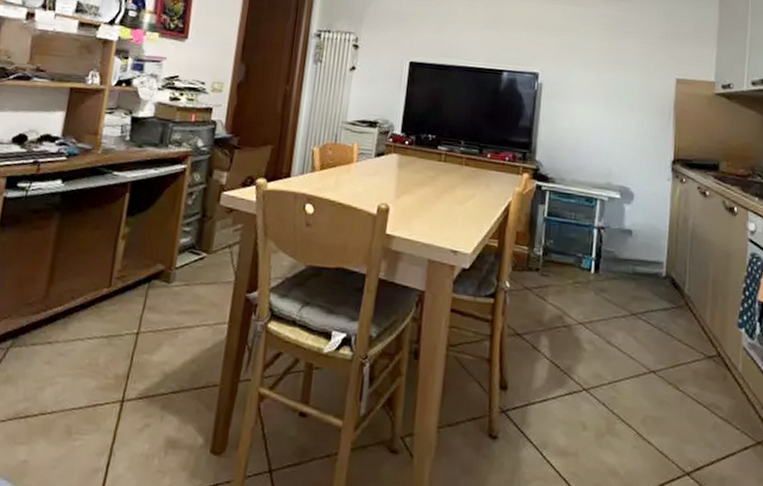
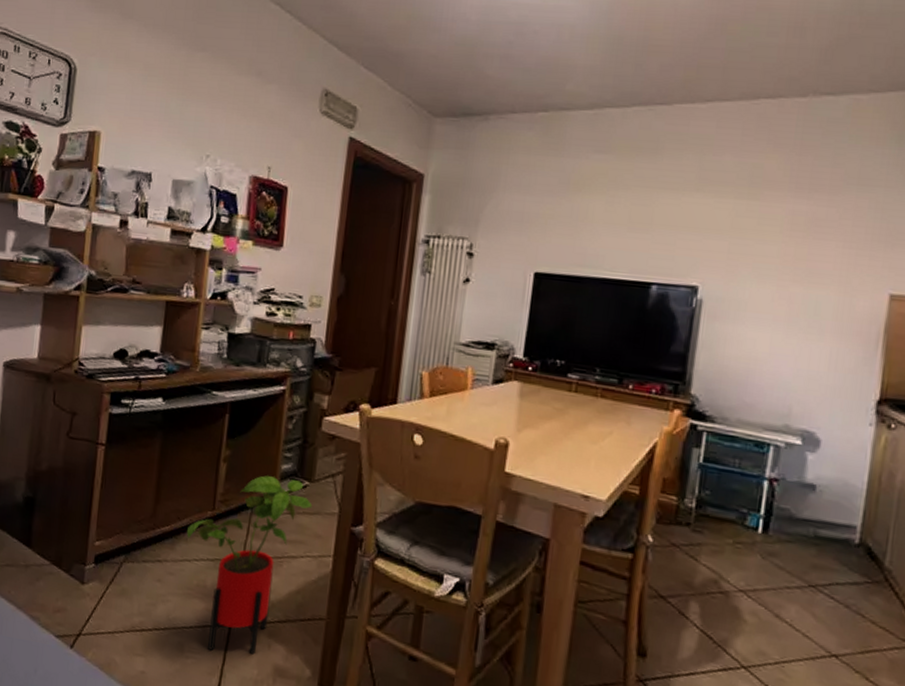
house plant: none [80,250,210,431] -> present [187,476,313,654]

